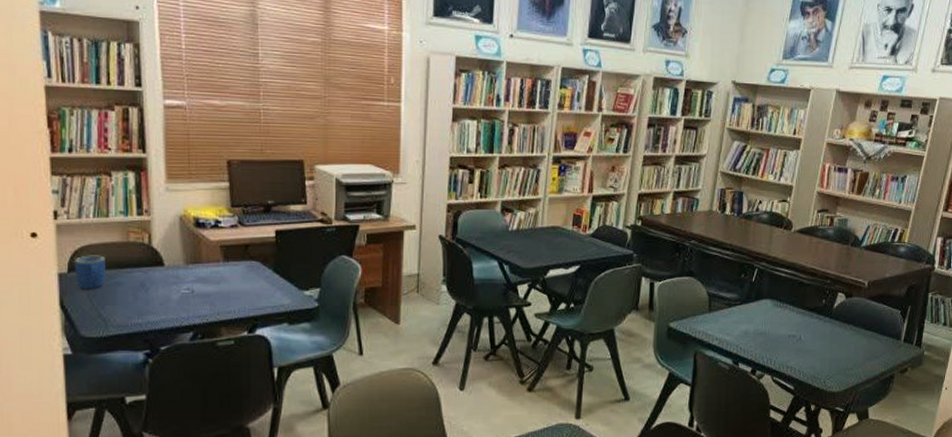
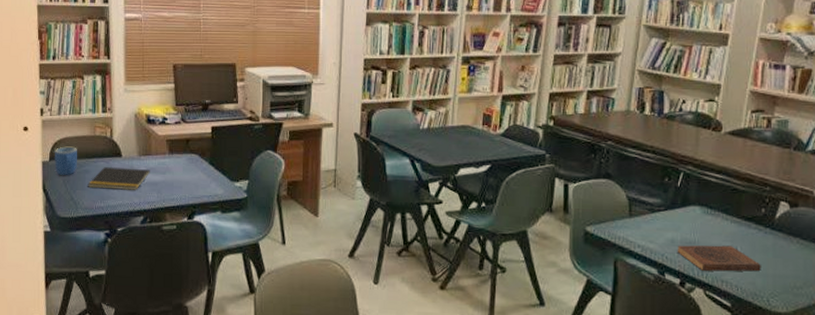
notepad: none [120,277,201,303] -> present [88,166,150,190]
book: none [750,334,820,358] -> present [677,245,761,272]

